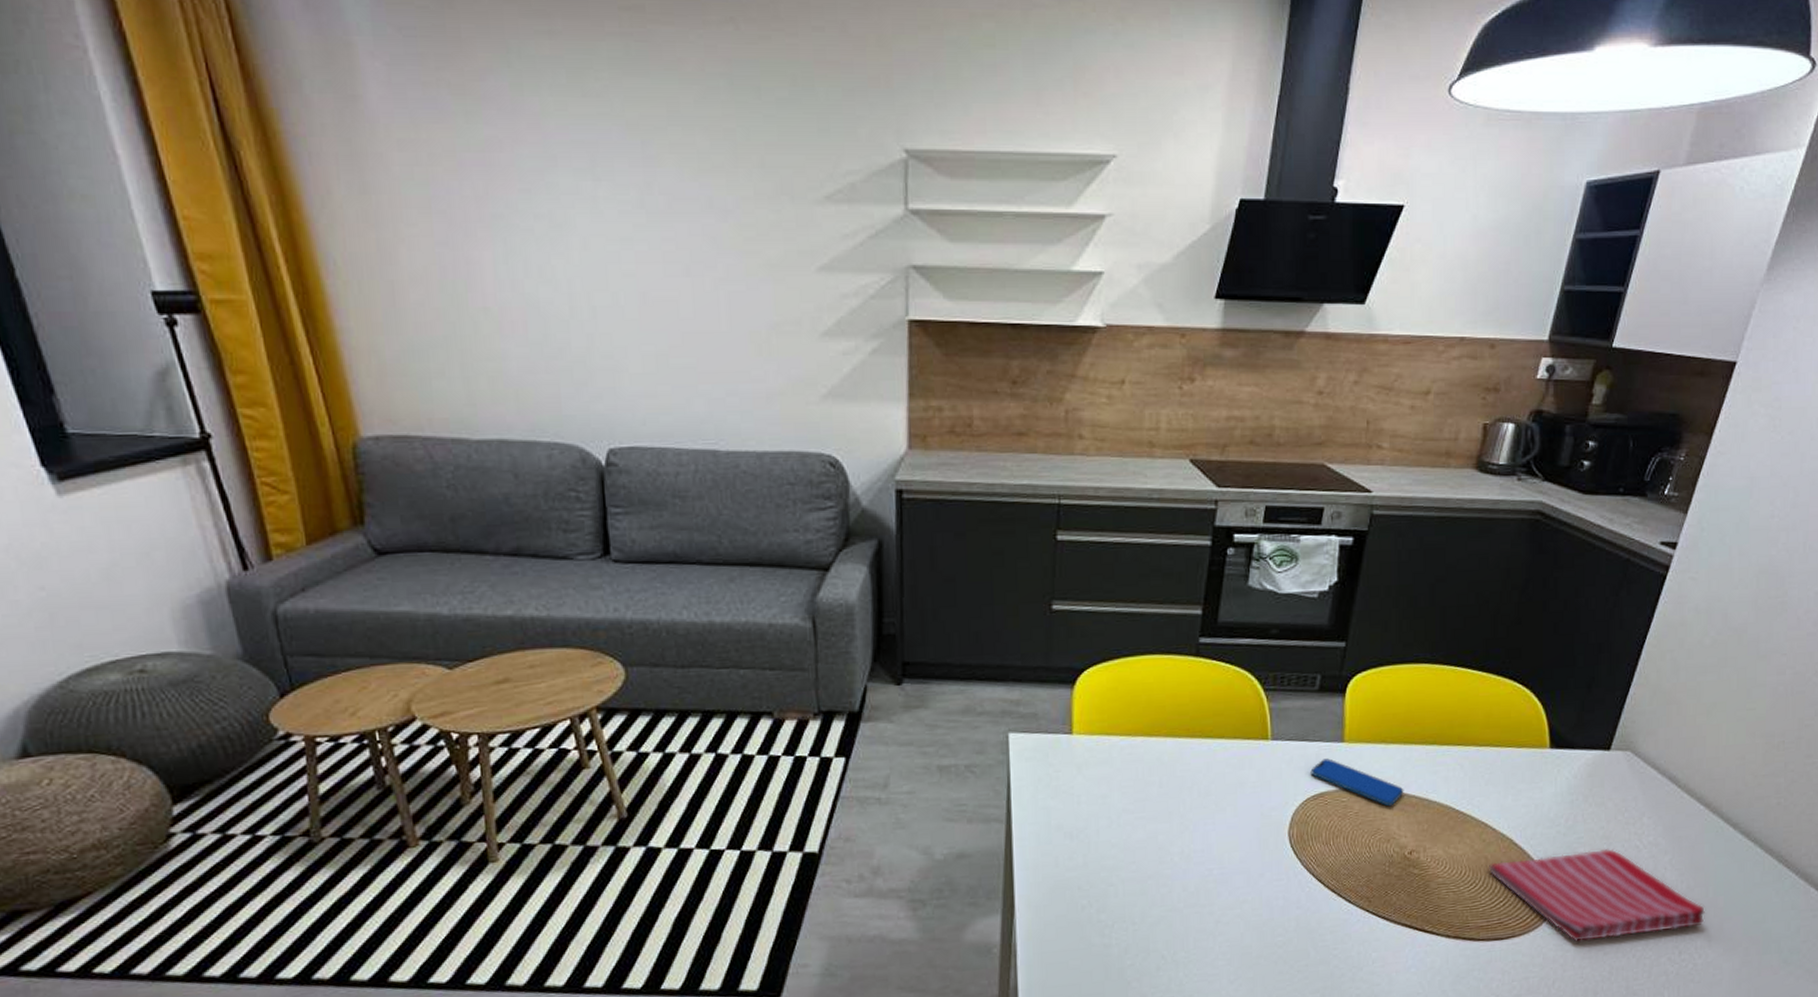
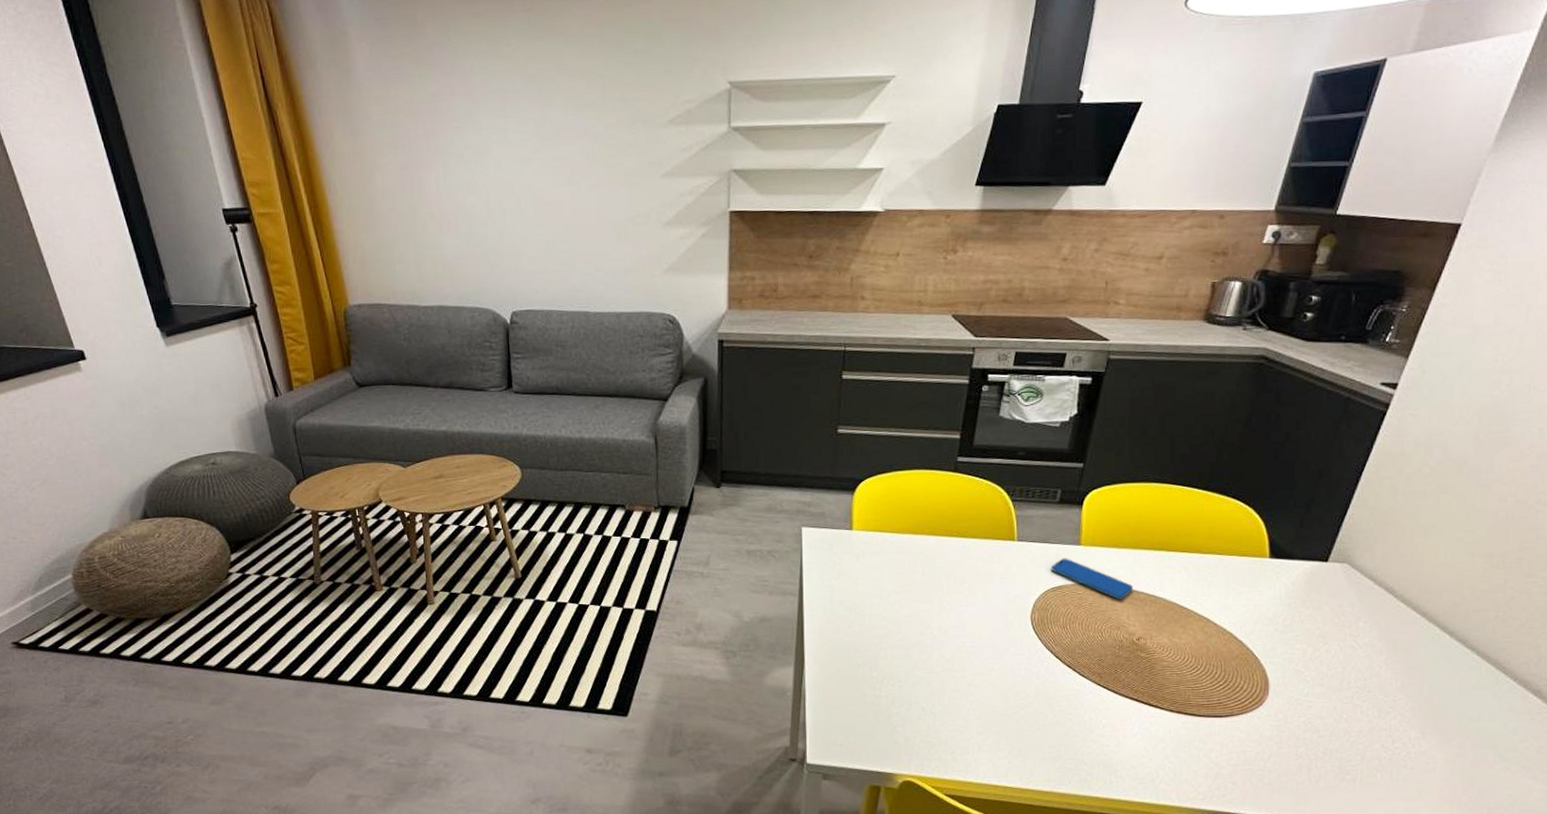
dish towel: present [1488,848,1705,942] -> none [1209,646,1419,724]

